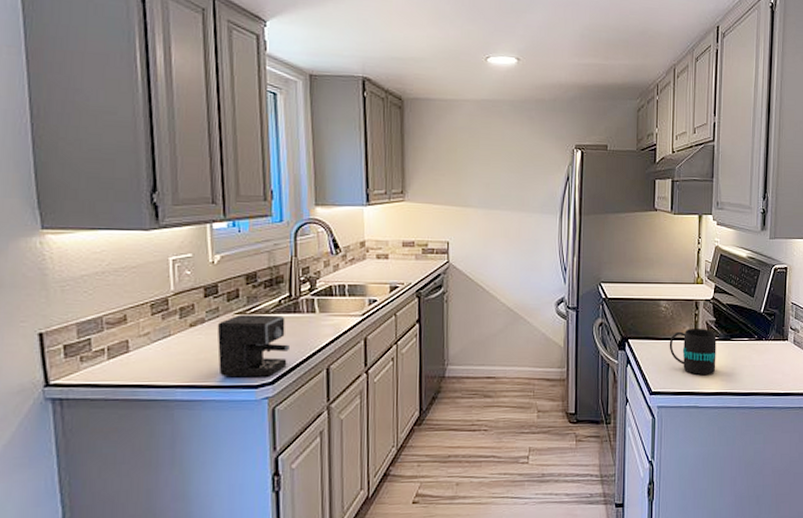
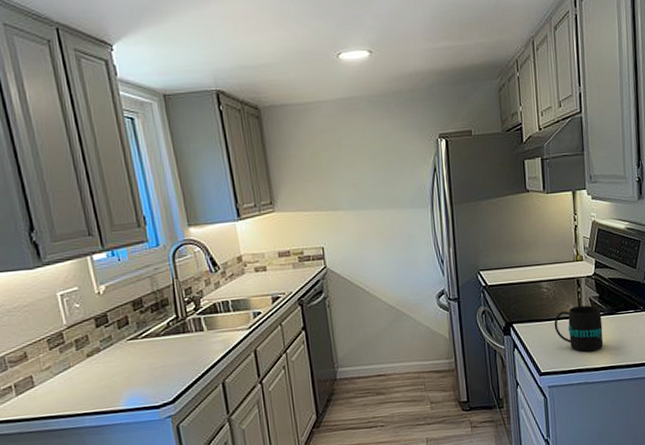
coffee maker: present [217,314,291,378] -> none [112,337,185,401]

